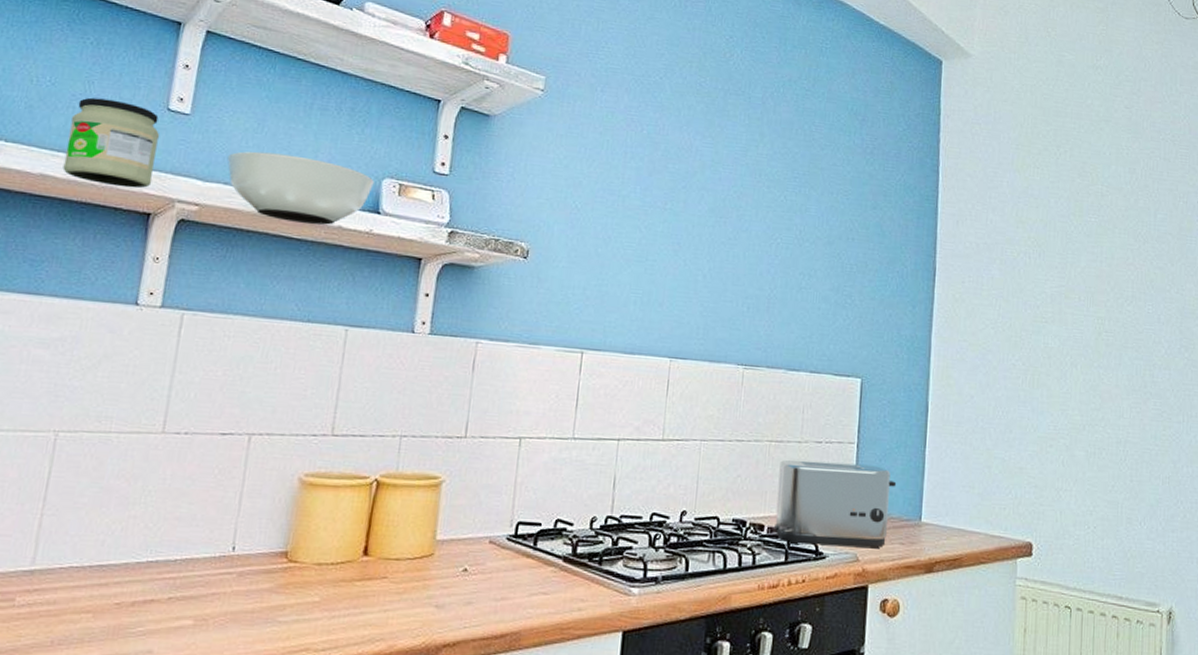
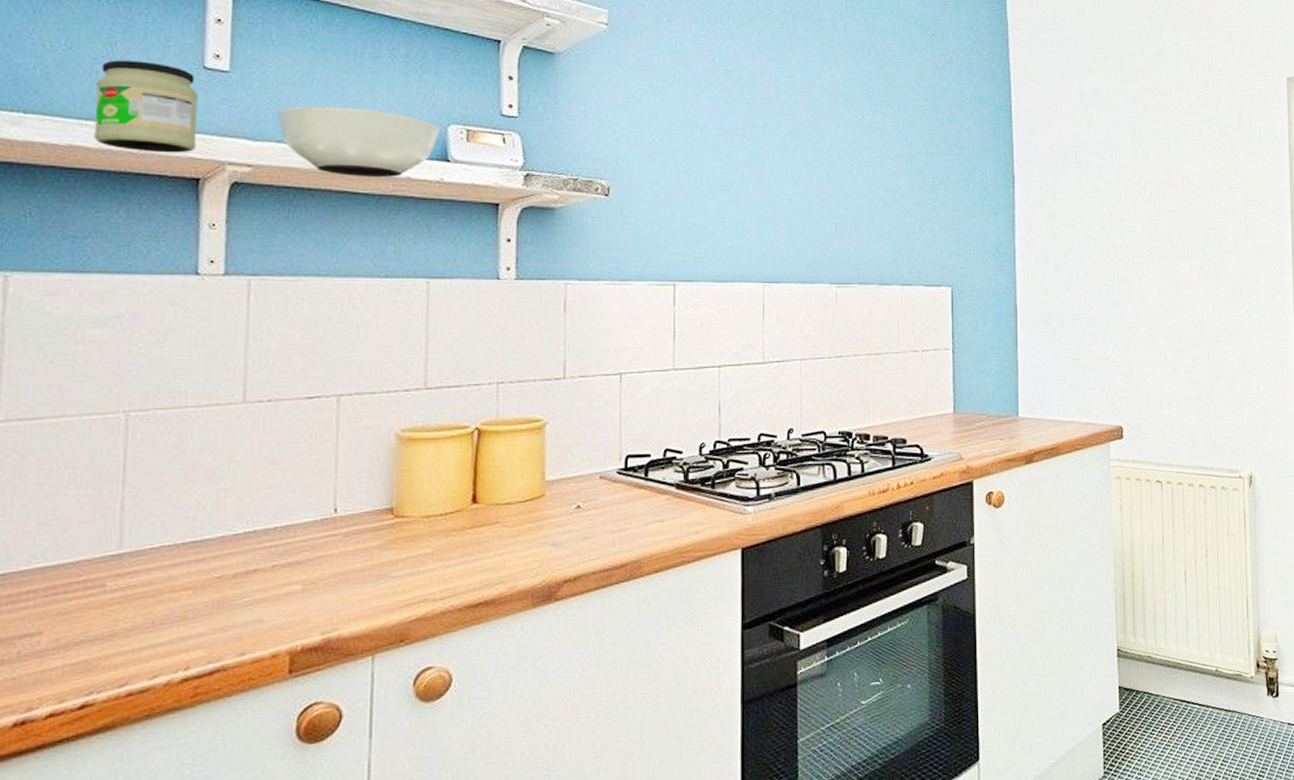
toaster: present [774,459,897,549] -> none [880,368,993,449]

